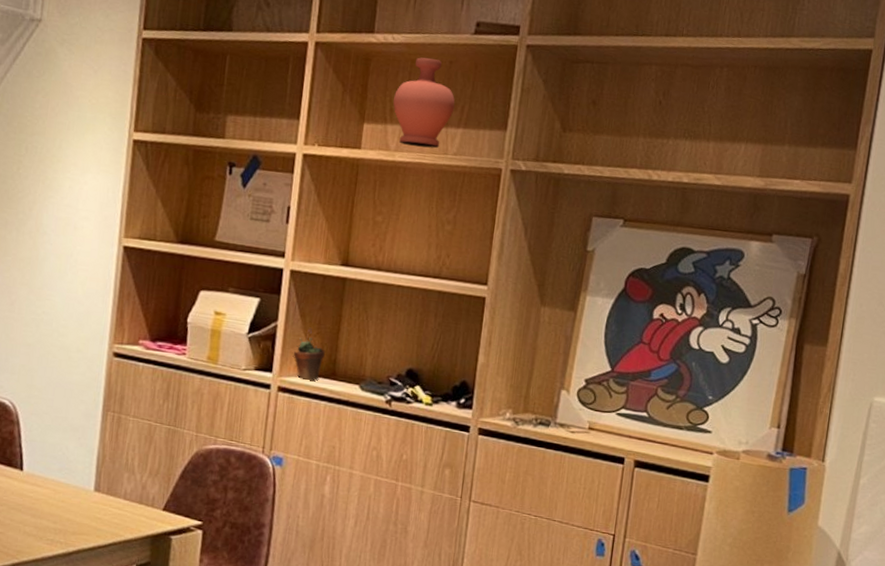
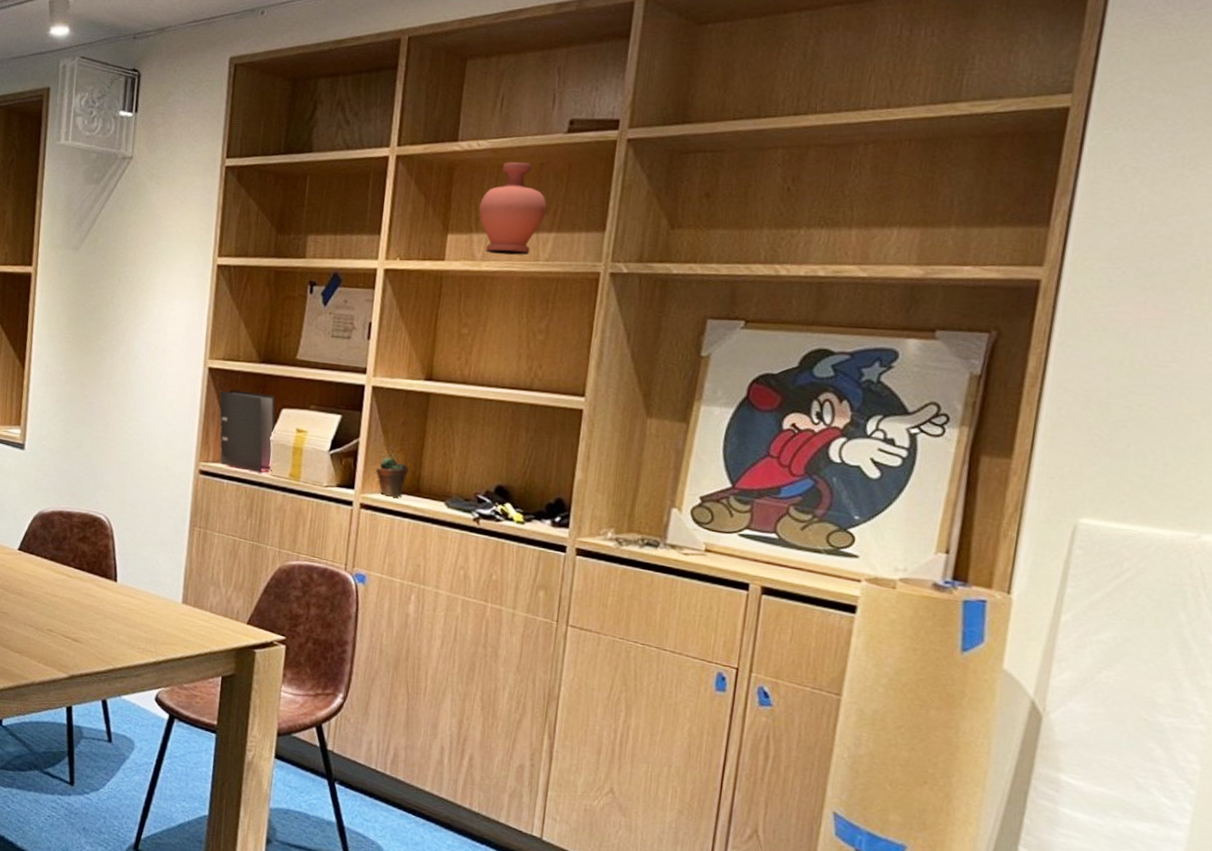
binder: none [135,269,193,356] -> present [219,389,276,474]

